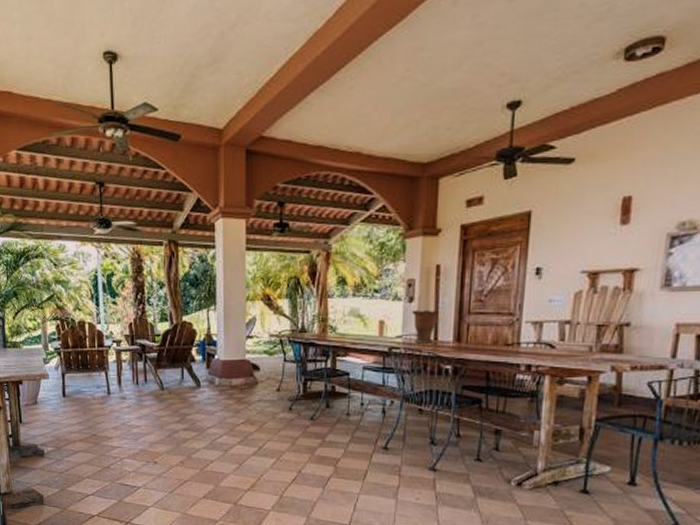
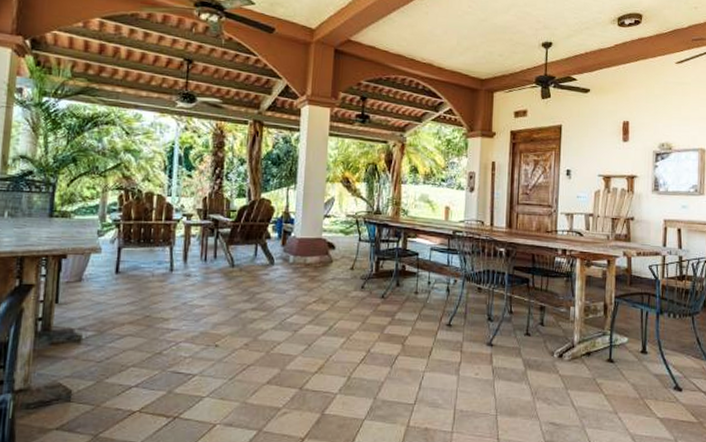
vase: present [412,310,439,343] -> none [473,198,494,229]

